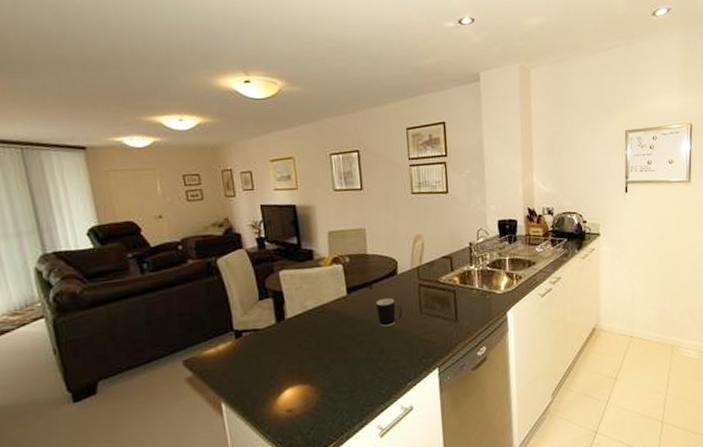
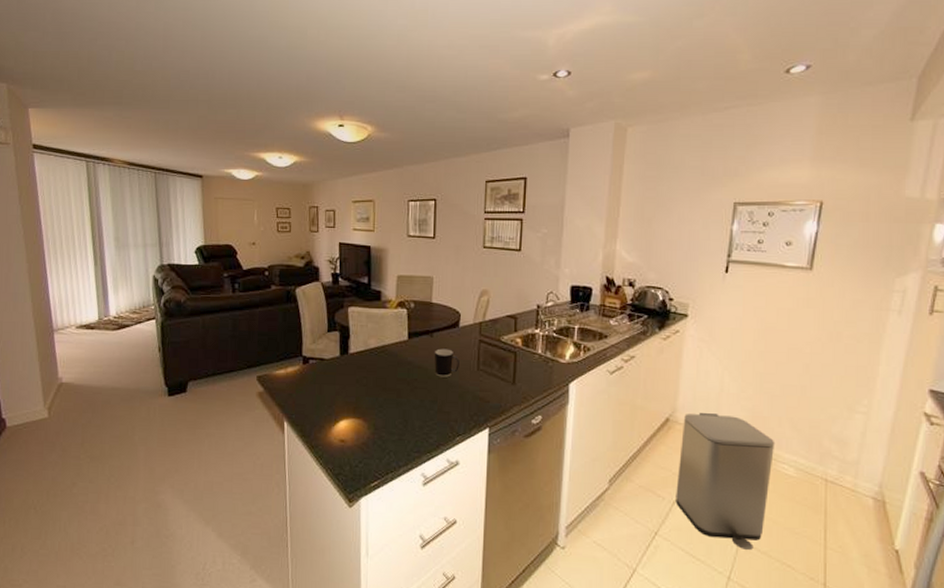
pedal bin: none [607,316,680,429] -> present [676,413,775,550]

